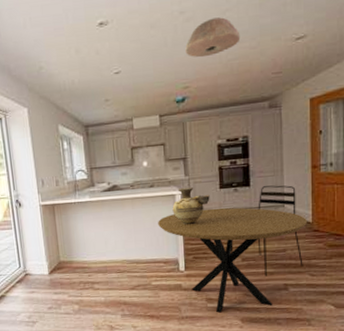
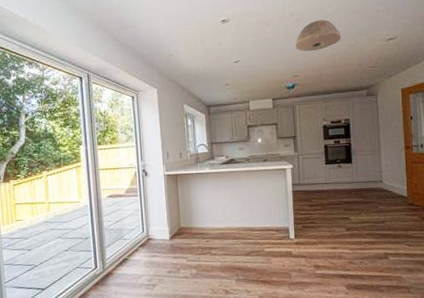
dining table: present [158,207,307,313] -> none [271,182,403,279]
ceramic jug: present [172,187,210,225] -> none [283,162,317,197]
dining chair: present [231,185,303,277] -> none [336,163,401,246]

